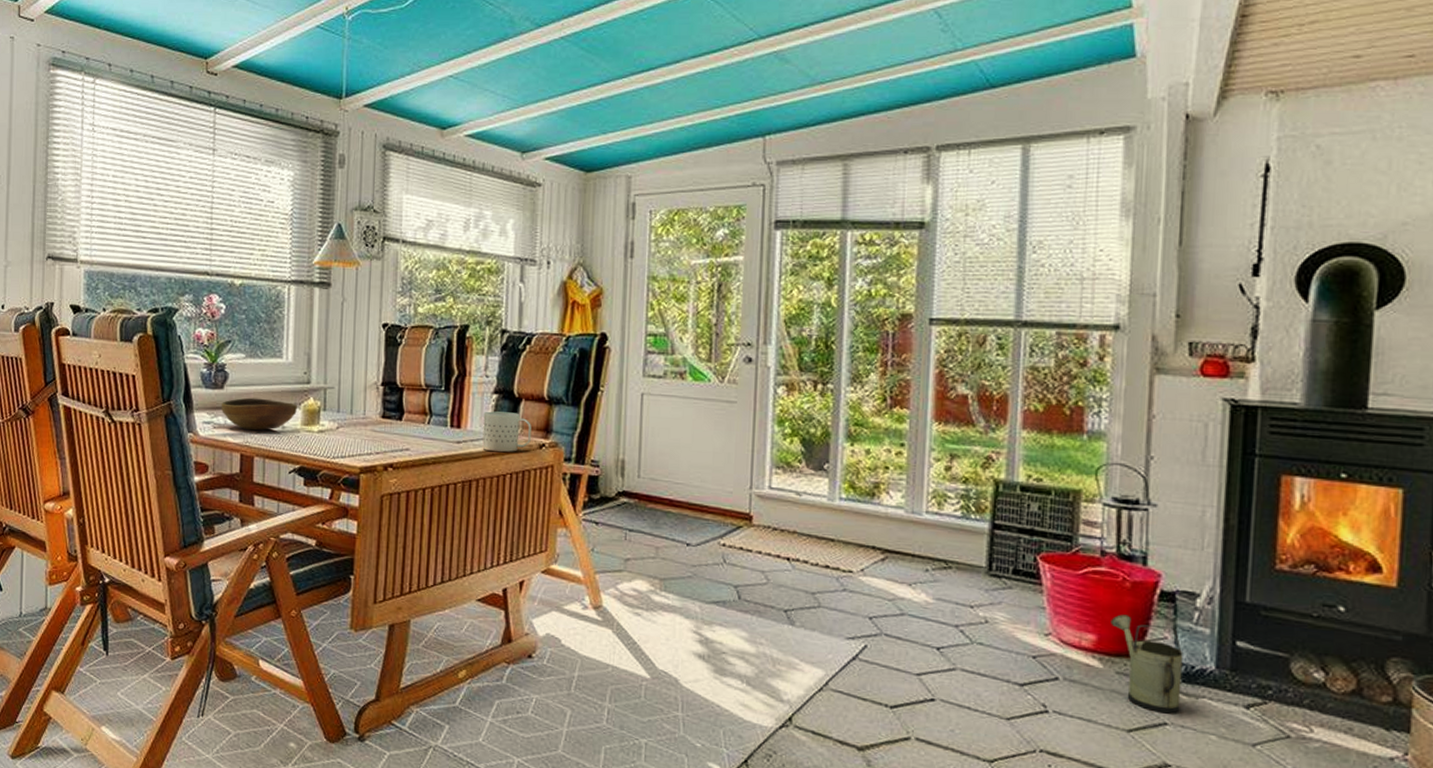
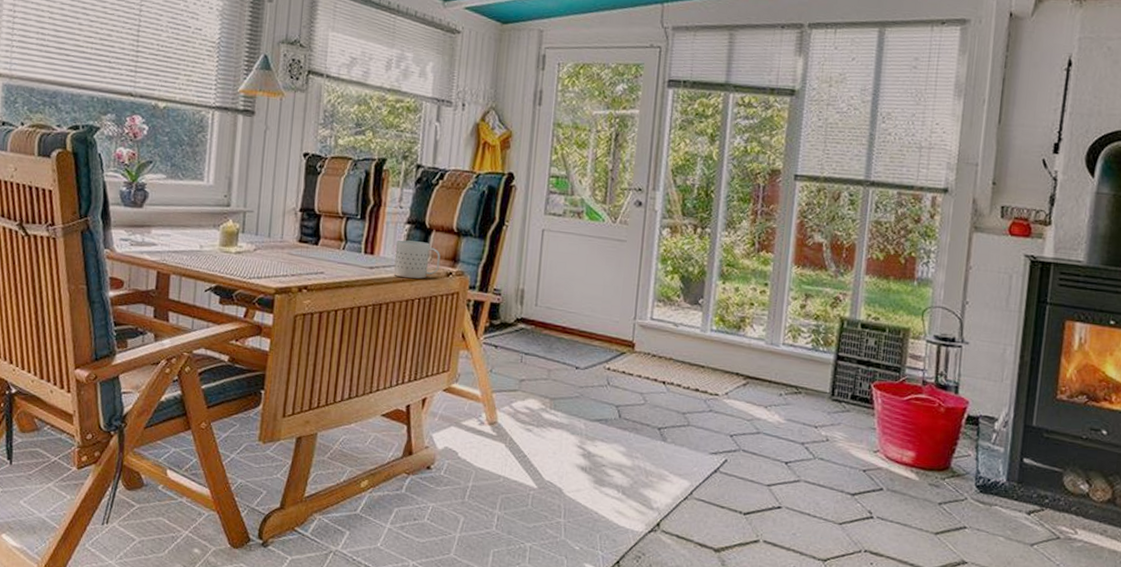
bowl: present [221,397,298,431] -> none [139,217,217,250]
watering can: present [1110,614,1183,714] -> none [927,435,982,519]

